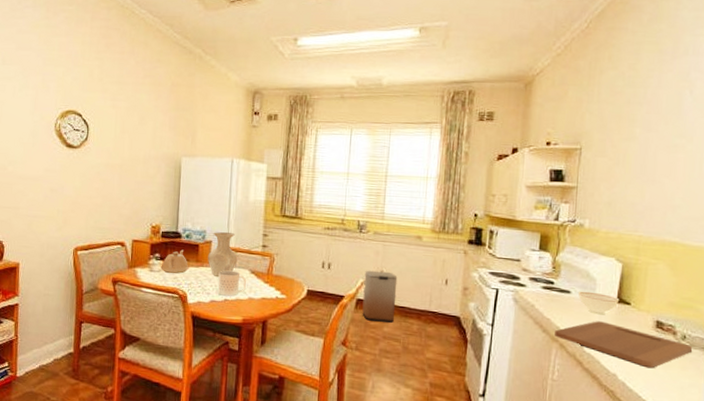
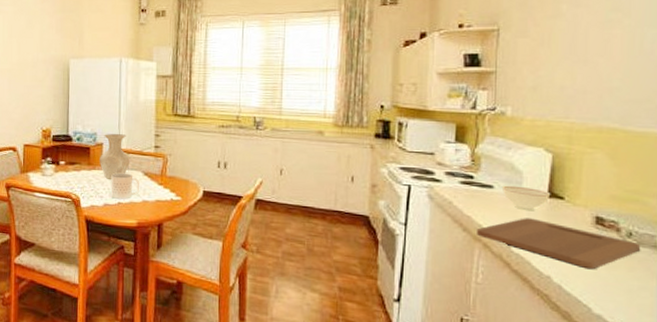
teapot: present [162,249,188,274] -> none [54,153,80,178]
pedal bin: present [362,270,398,323] -> none [262,169,299,224]

